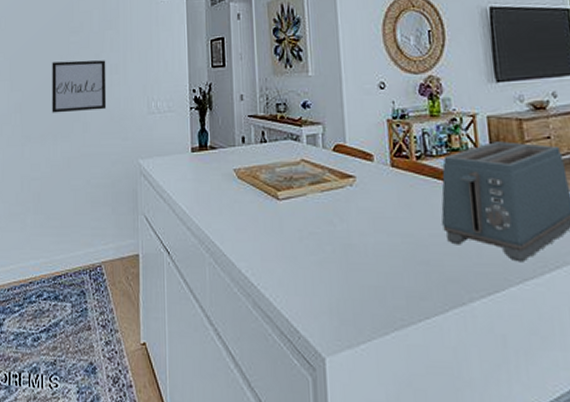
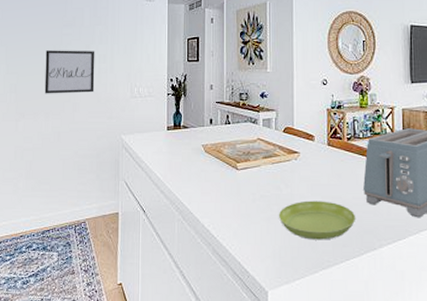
saucer: none [332,239,436,291] -> present [278,200,356,240]

